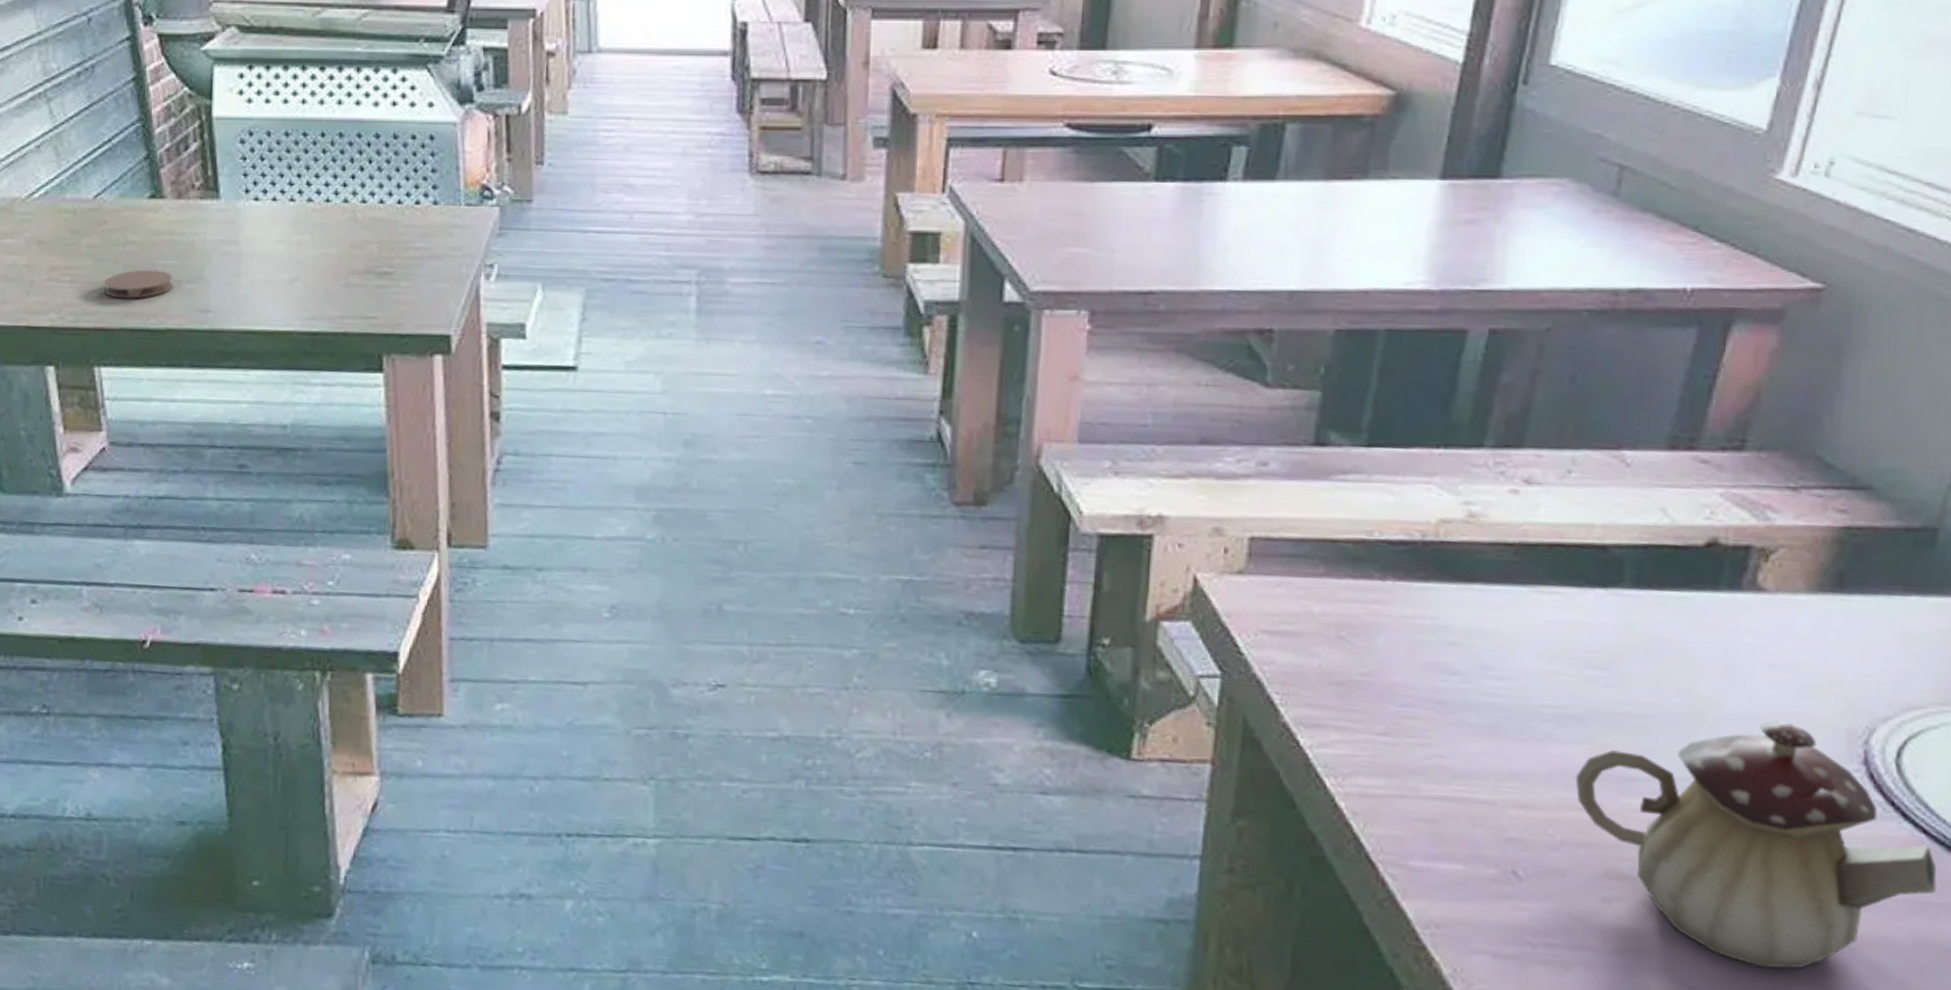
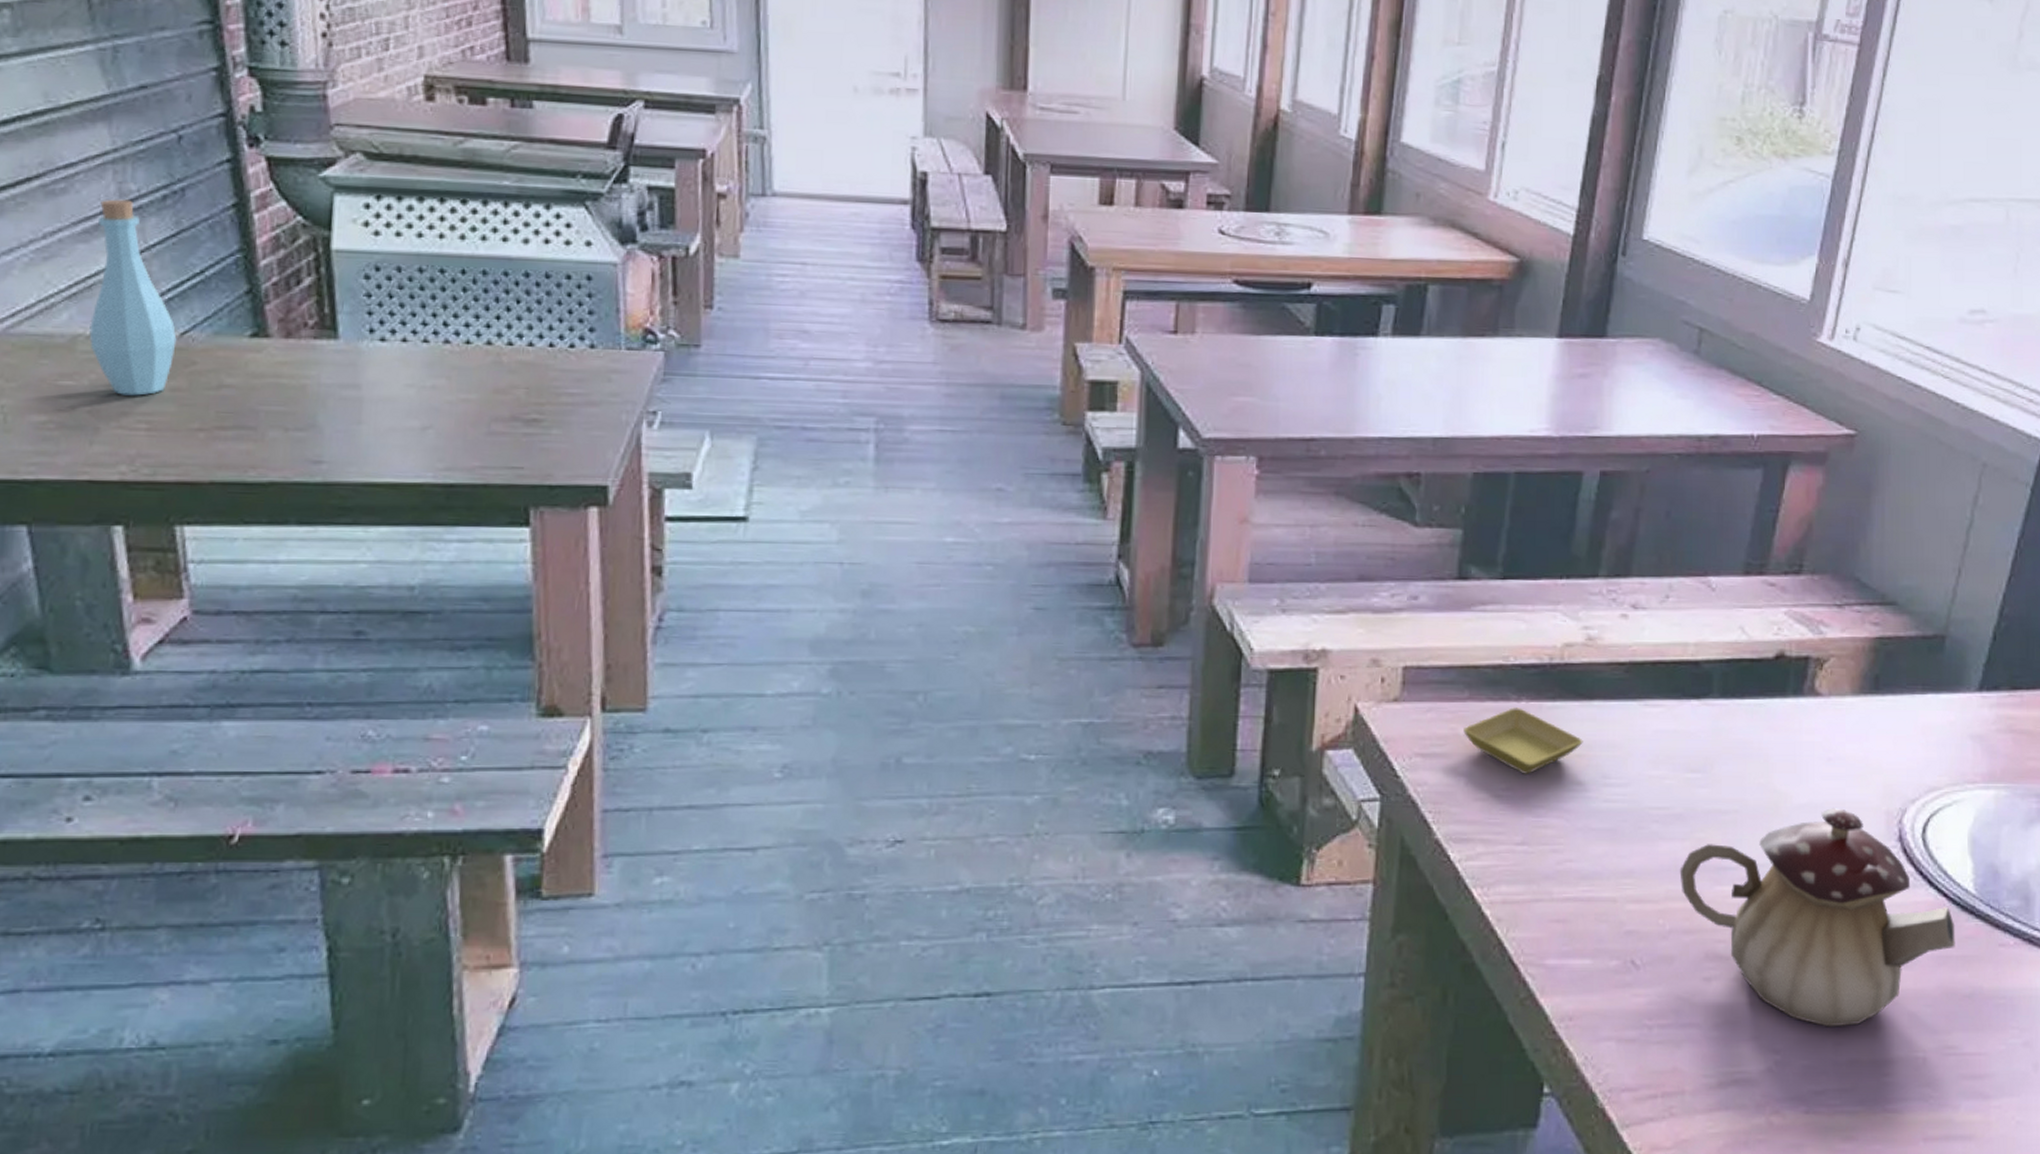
bottle: none [24,77,91,252] -> present [89,199,177,396]
coaster: present [103,269,174,299] -> none [190,416,279,449]
saucer: none [1318,587,1460,660] -> present [1463,707,1583,774]

